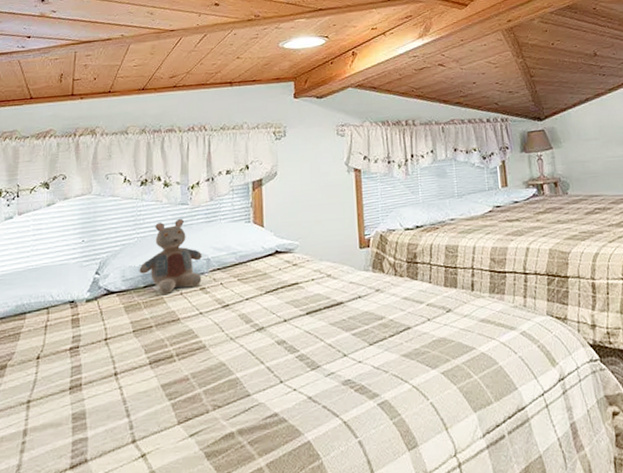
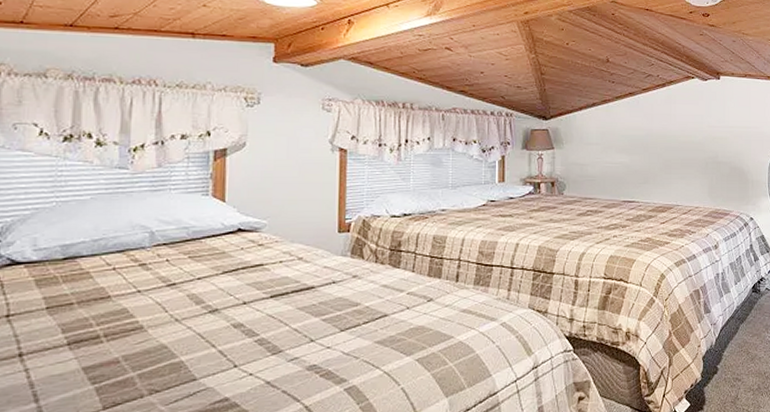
stuffed animal: present [139,218,202,295] -> none [57,184,144,270]

